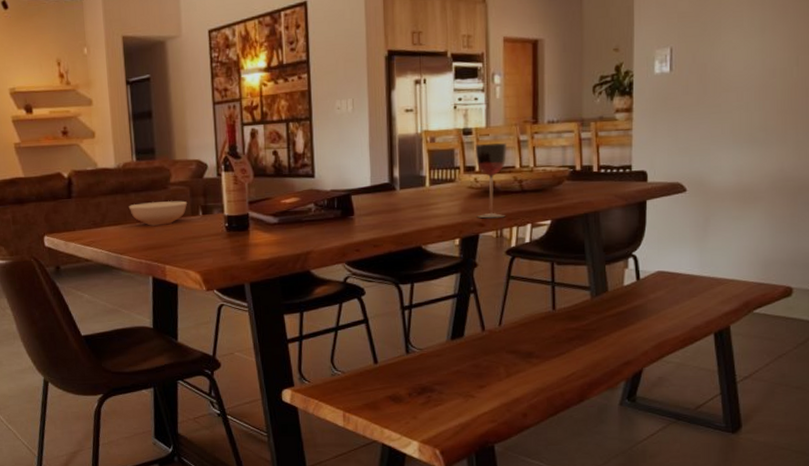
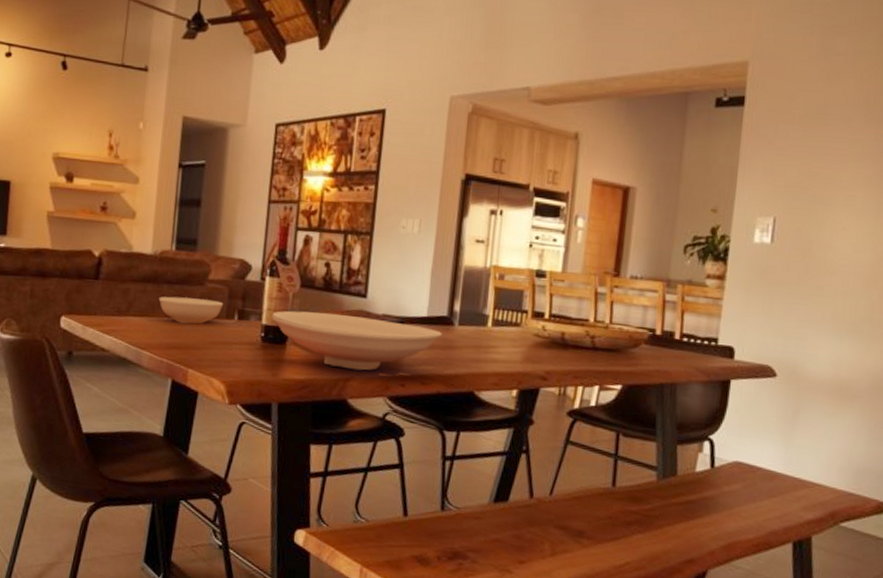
decorative bowl: none [232,195,386,244] -> present [272,310,442,371]
wineglass: present [476,143,507,219] -> none [541,290,582,374]

